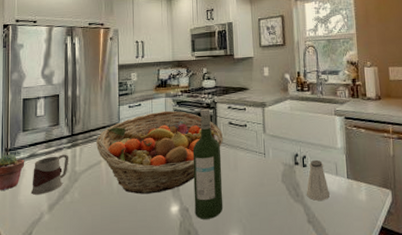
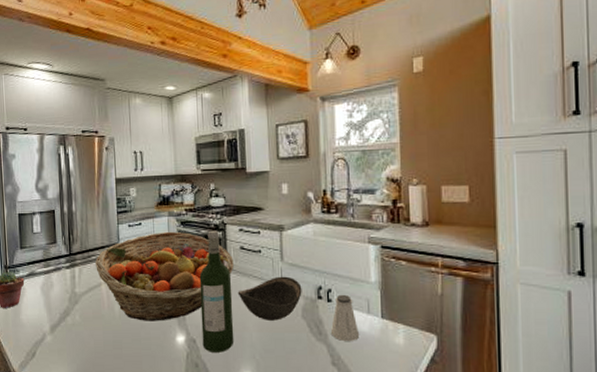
mug: present [30,154,69,195] -> none [32,274,69,315]
bowl: none [226,146,282,187] -> present [237,276,302,321]

